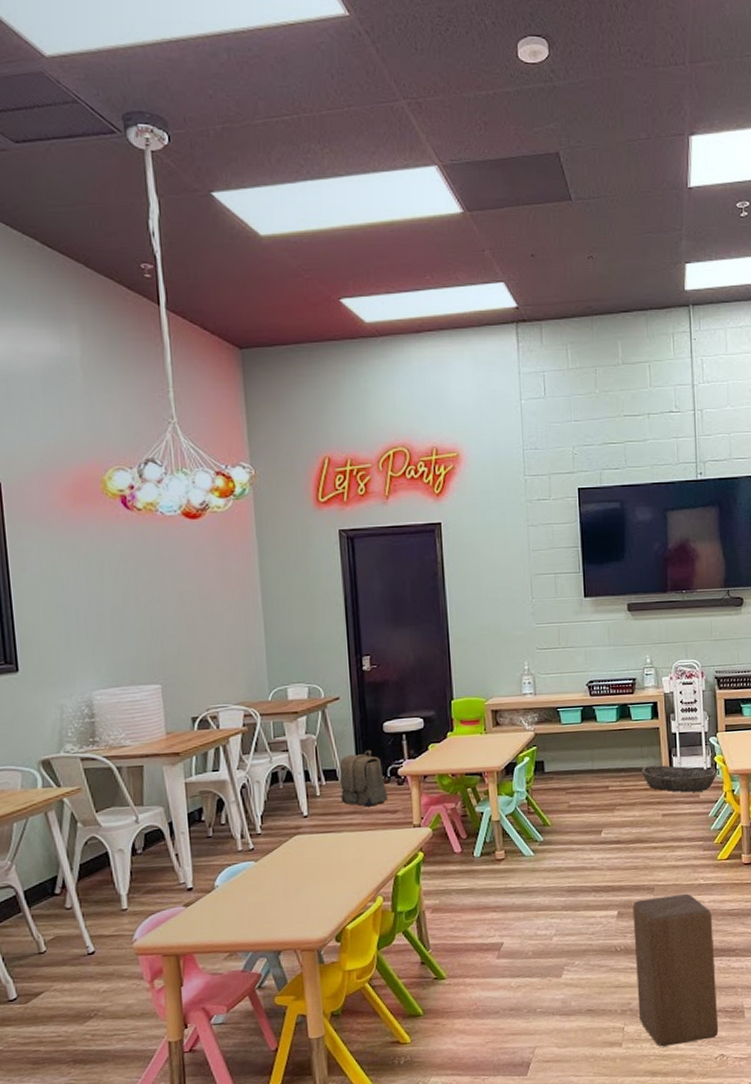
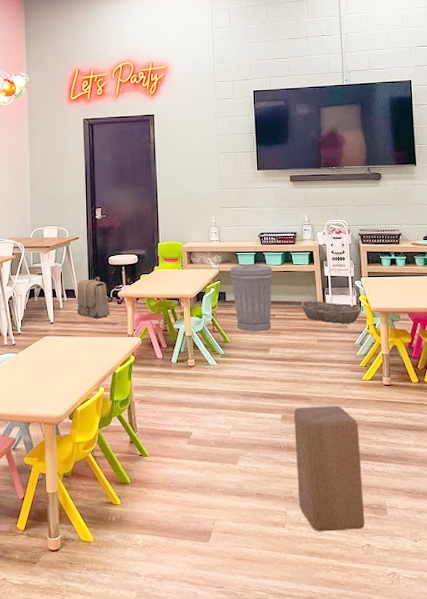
trash can: none [549,721,605,810] -> present [230,263,273,331]

